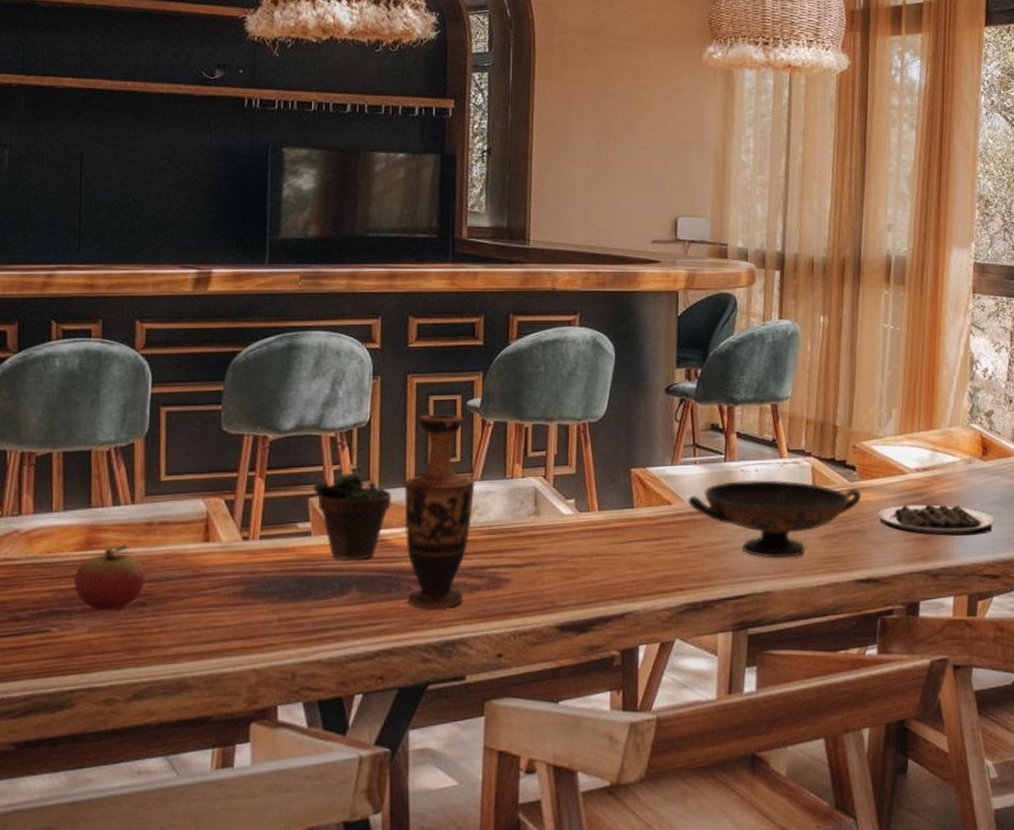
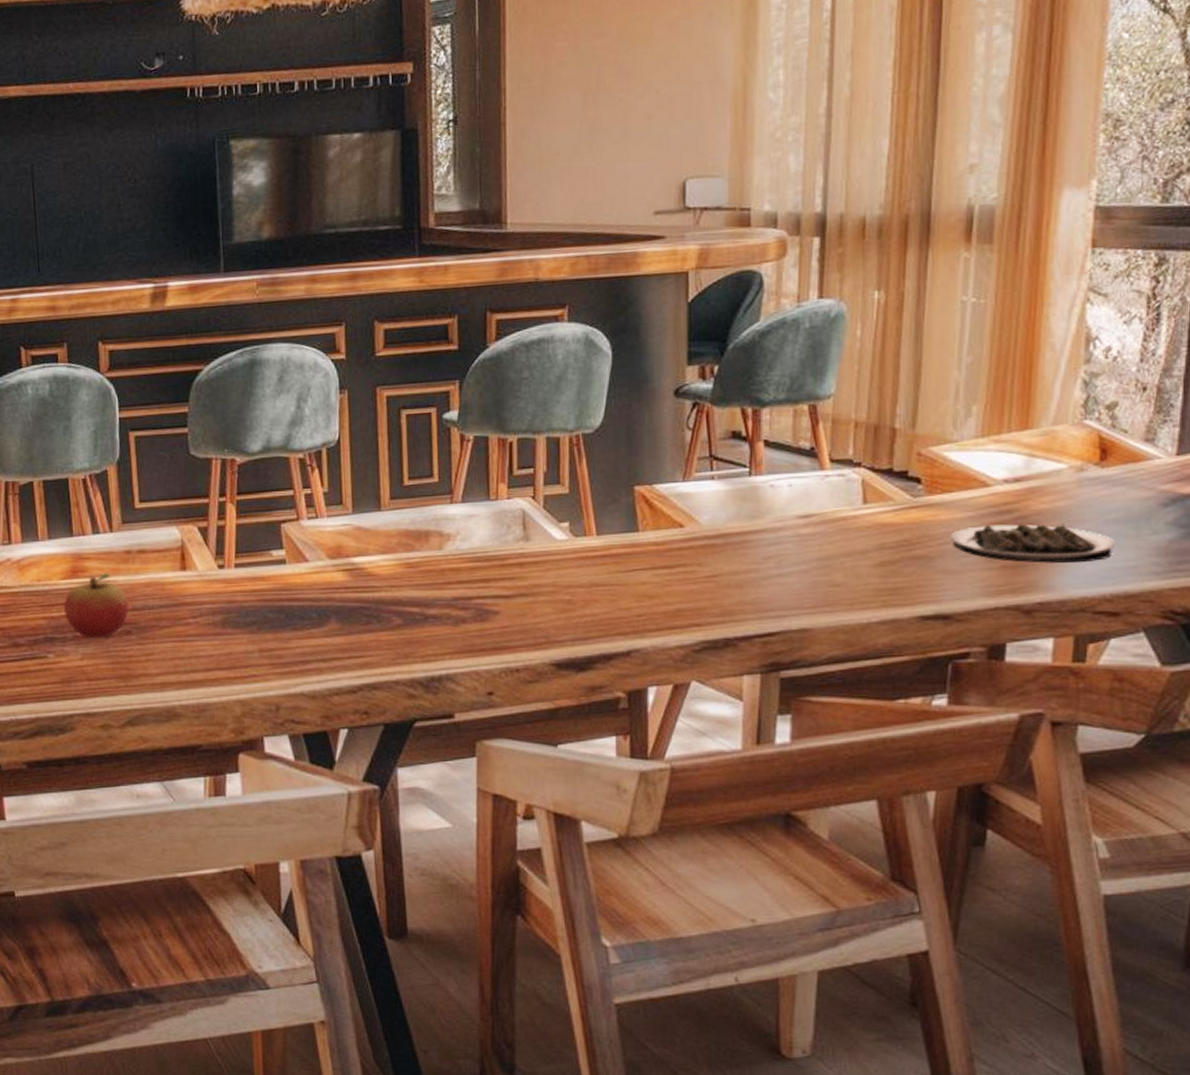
succulent plant: present [313,444,392,561] -> none [285,465,367,590]
vase: present [404,413,475,610] -> none [379,429,456,643]
decorative bowl: present [687,480,862,559] -> none [703,497,929,590]

